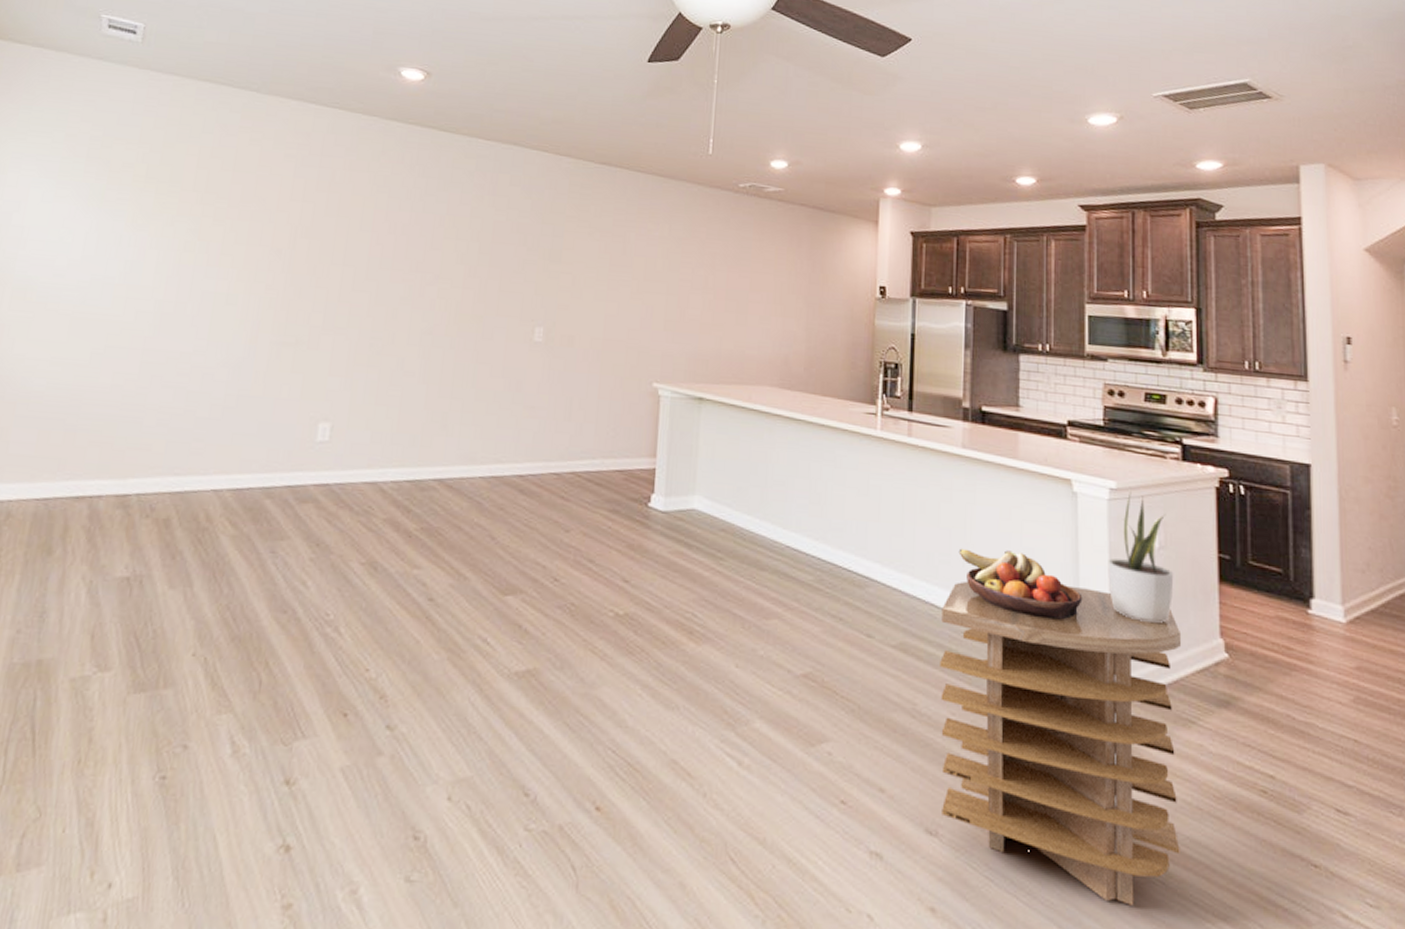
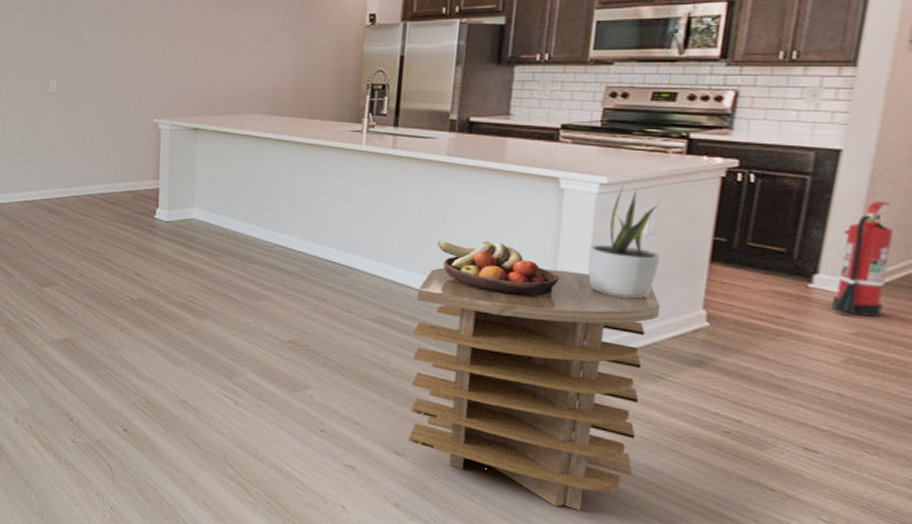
fire extinguisher: none [1327,520,1375,649] -> present [830,201,893,317]

